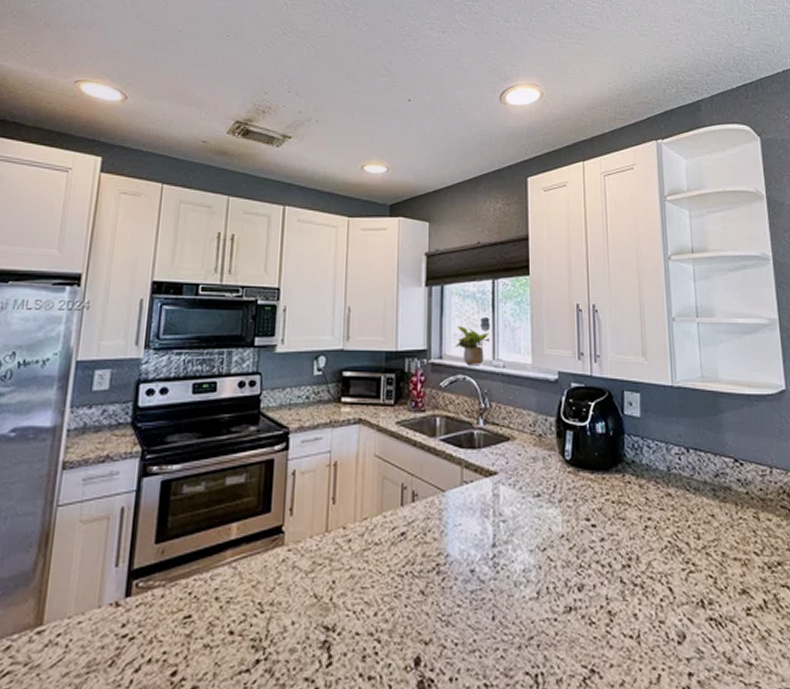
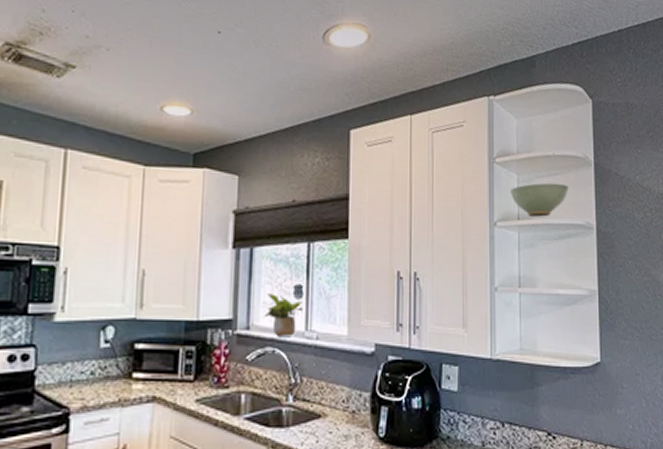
bowl: none [682,217,742,250] -> present [509,182,569,217]

